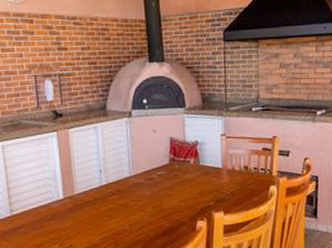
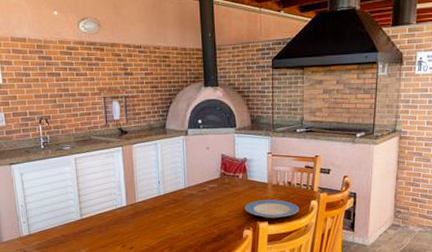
plate: none [197,186,258,208] -> present [245,199,300,219]

